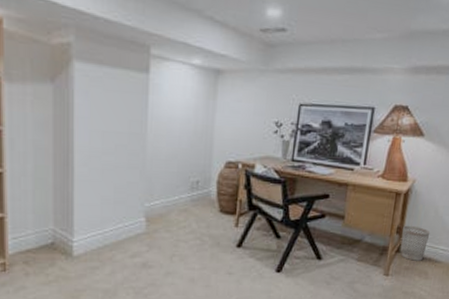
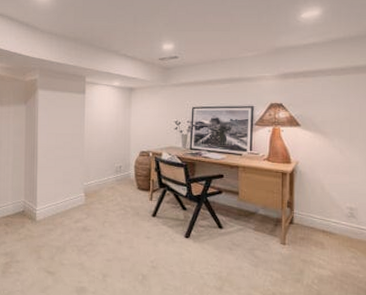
wastebasket: present [400,225,430,261] -> none [293,200,320,232]

